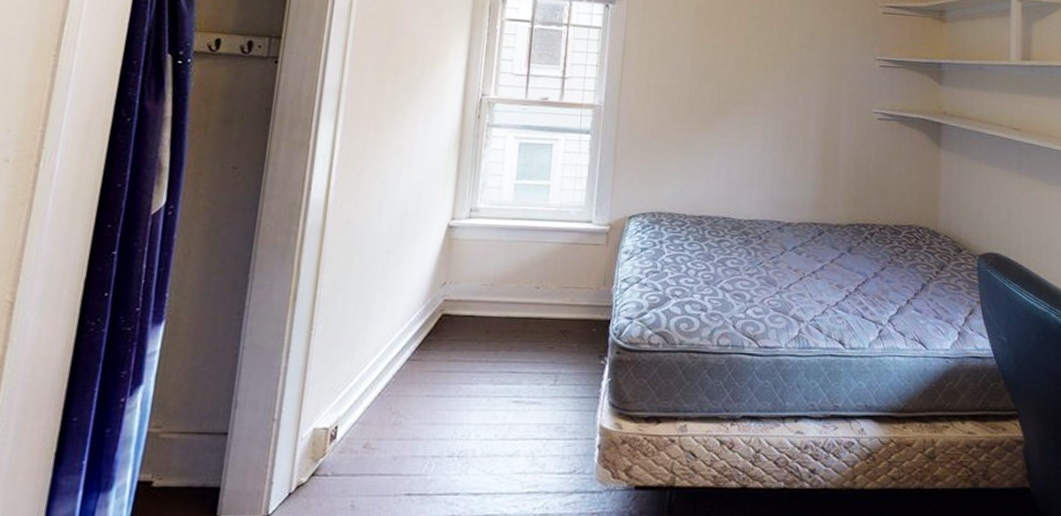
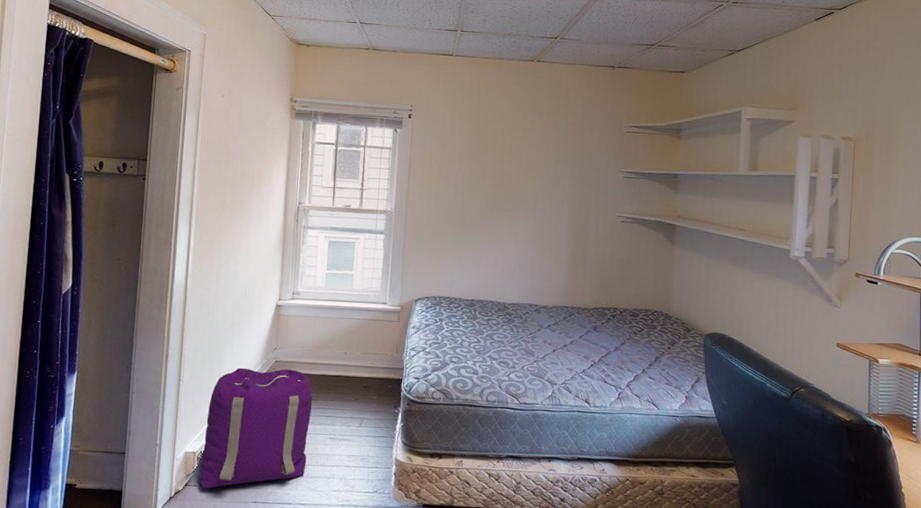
backpack: none [332,310,493,480] -> present [199,367,313,490]

